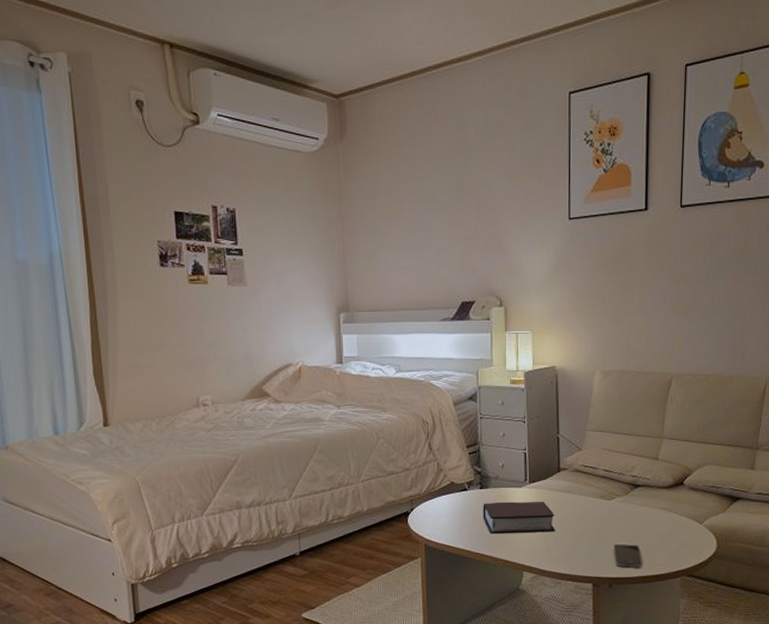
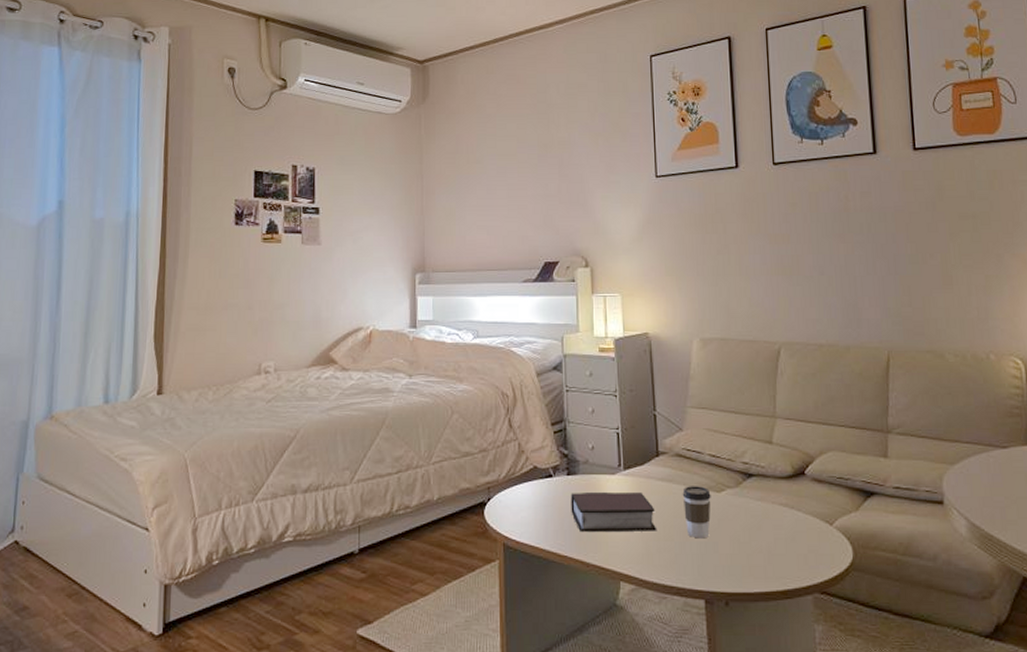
coffee cup: none [578,495,603,537] -> present [682,486,711,539]
smartphone: present [613,543,643,567] -> none [727,547,764,580]

